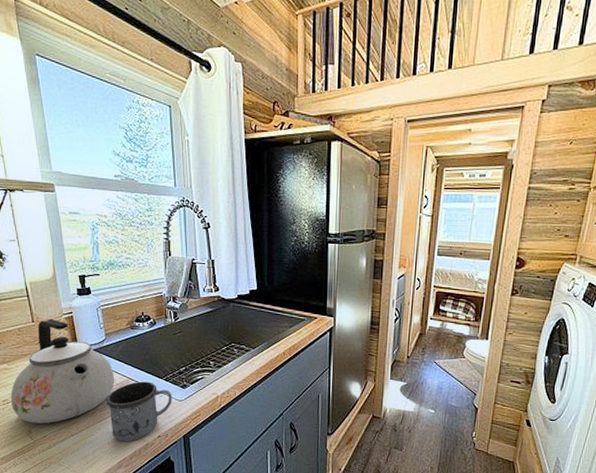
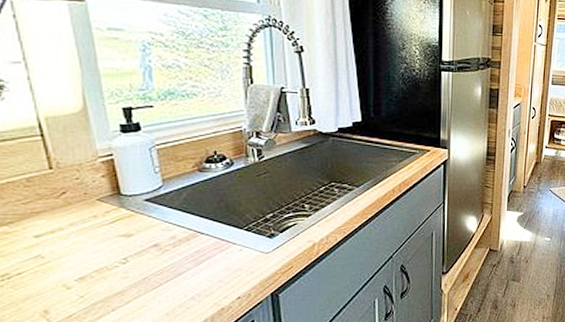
kettle: present [11,318,115,424] -> none [14,163,177,301]
mug: present [106,381,172,442] -> none [164,234,256,310]

